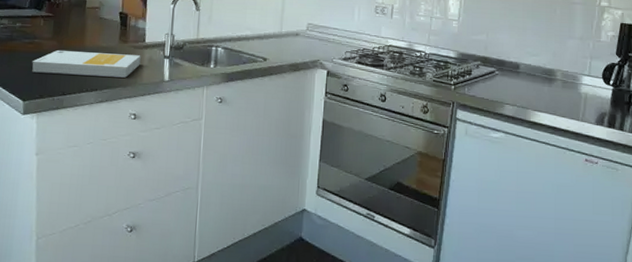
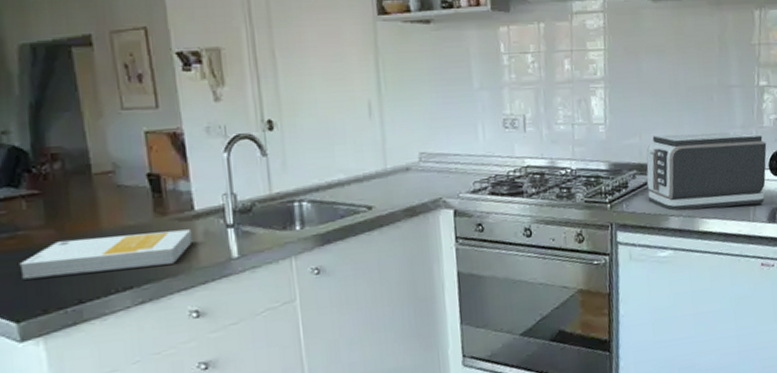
toaster: none [488,35,602,107] -> present [646,131,767,211]

